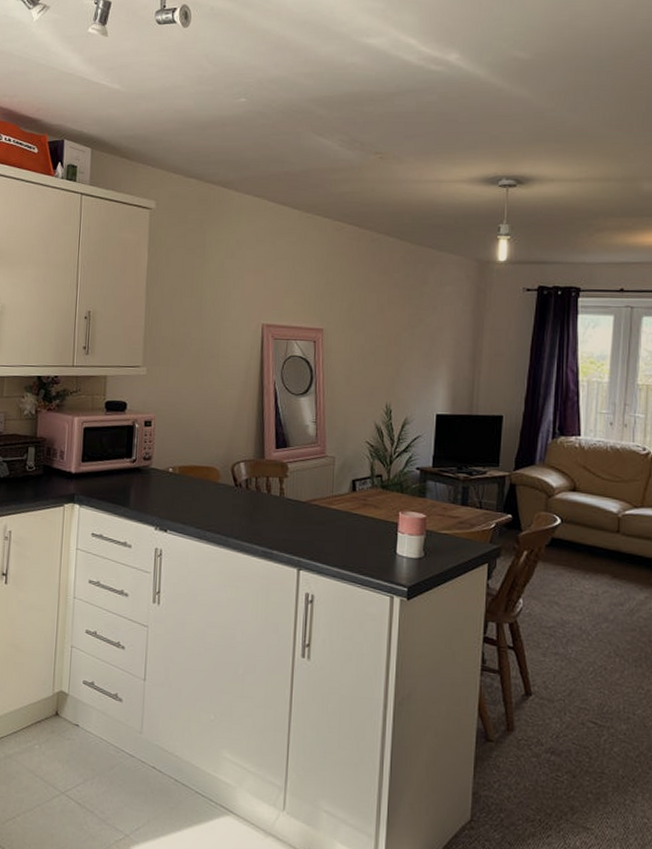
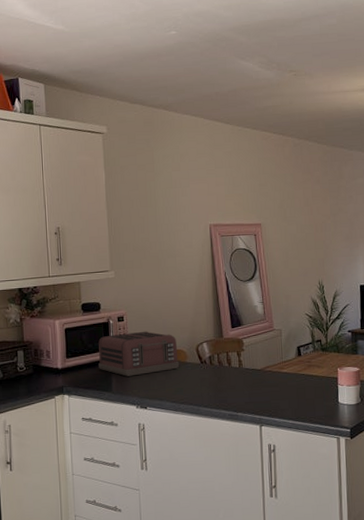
toaster: none [117,440,210,492] -> present [99,331,180,376]

